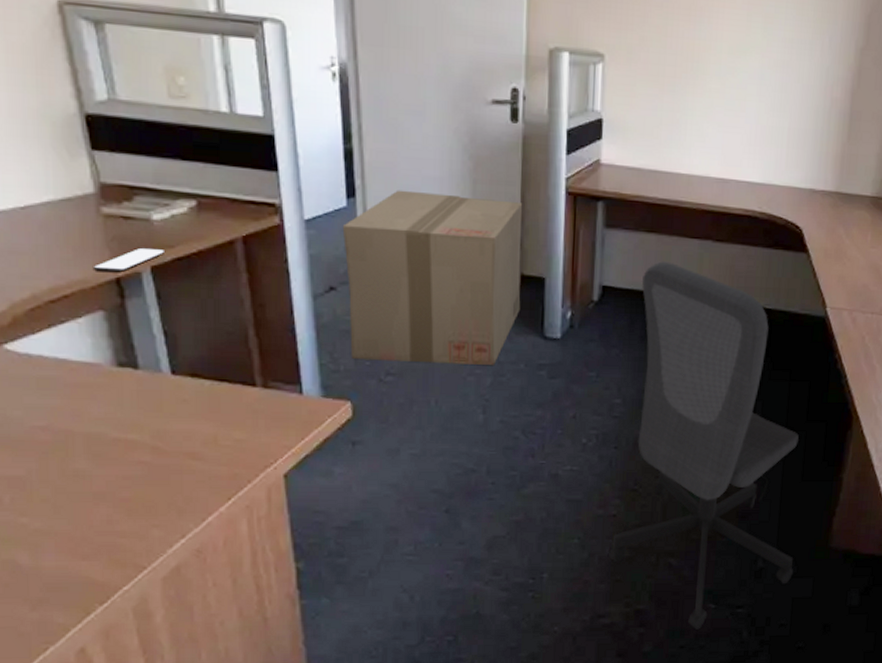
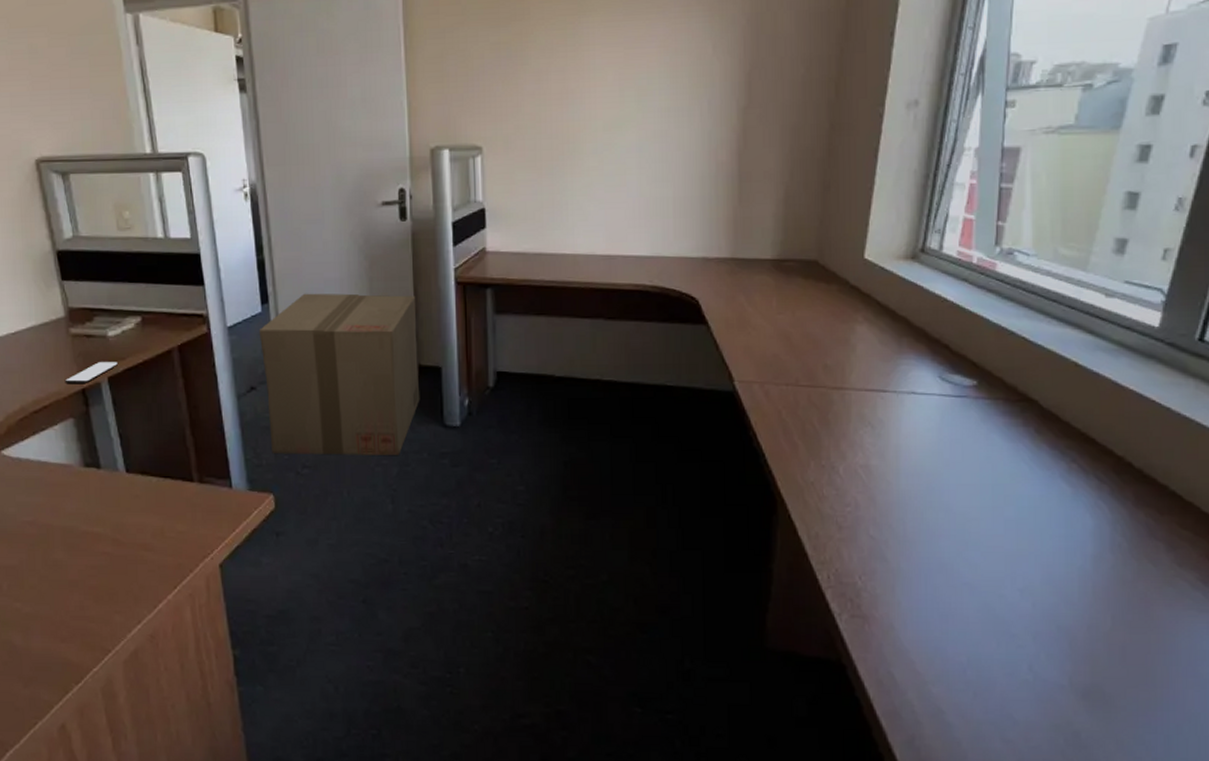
office chair: present [609,261,799,630] -> none [524,343,727,736]

